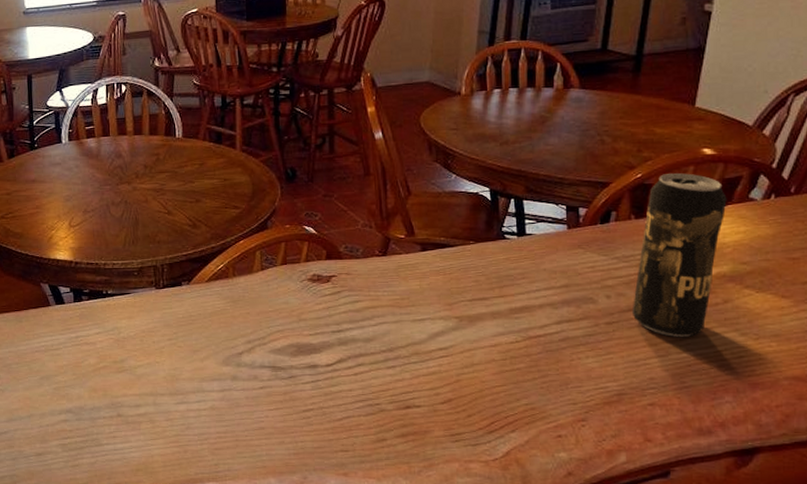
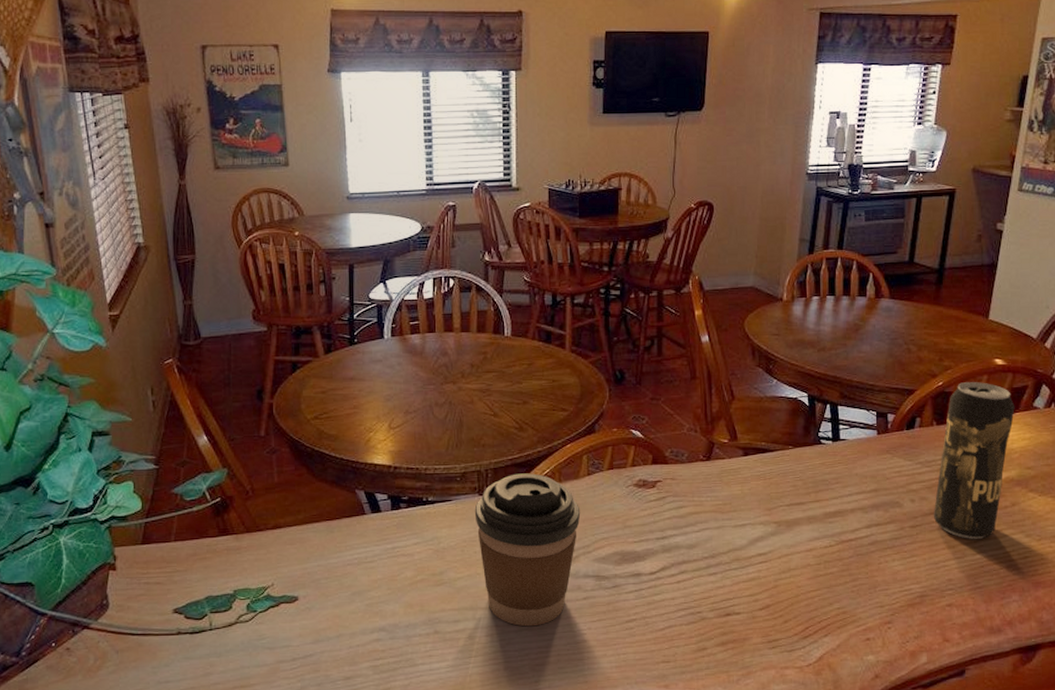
coffee cup: none [152,268,255,413] -> present [474,473,581,627]

